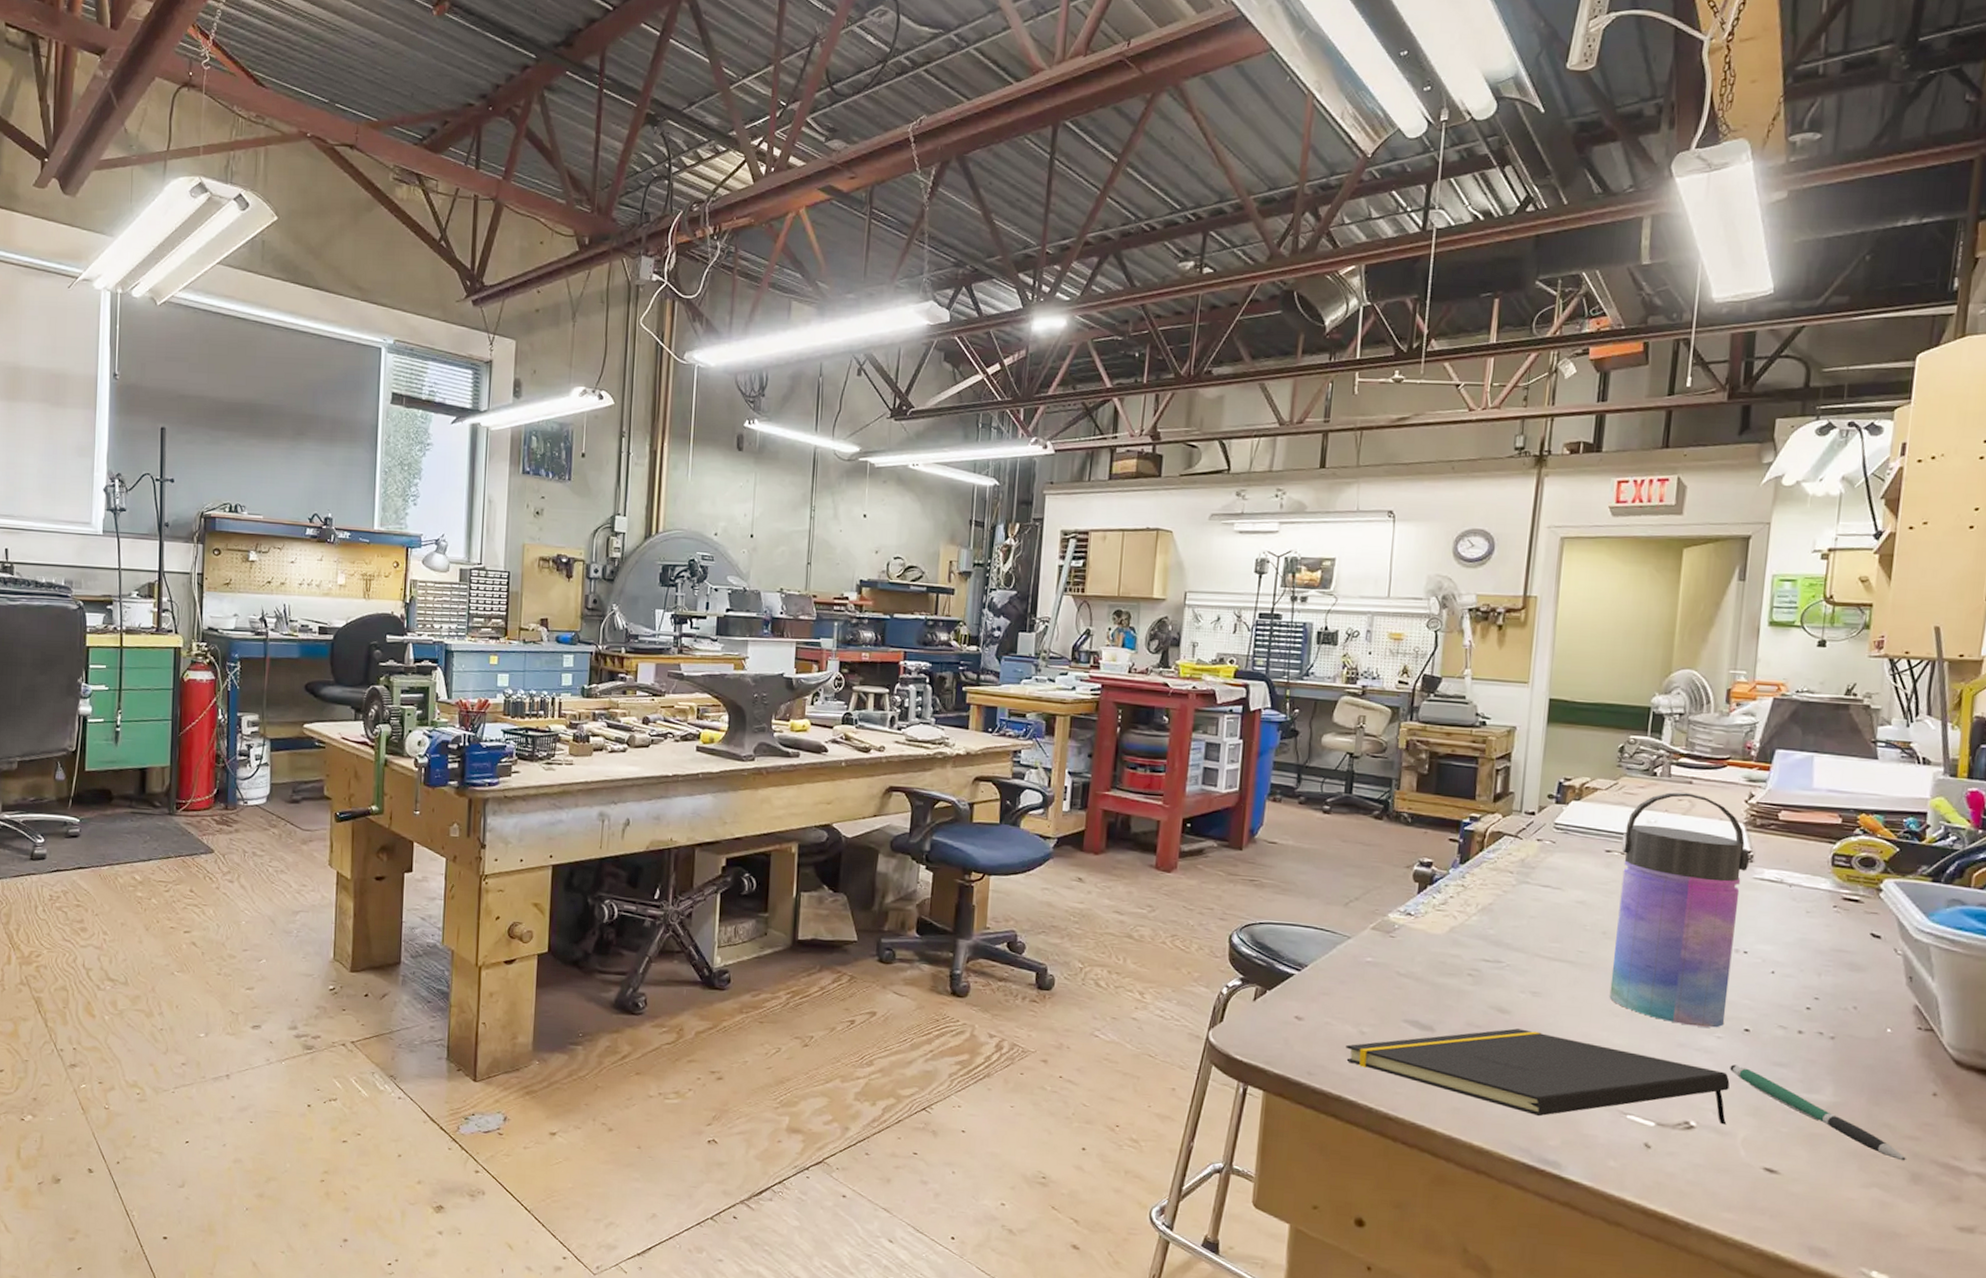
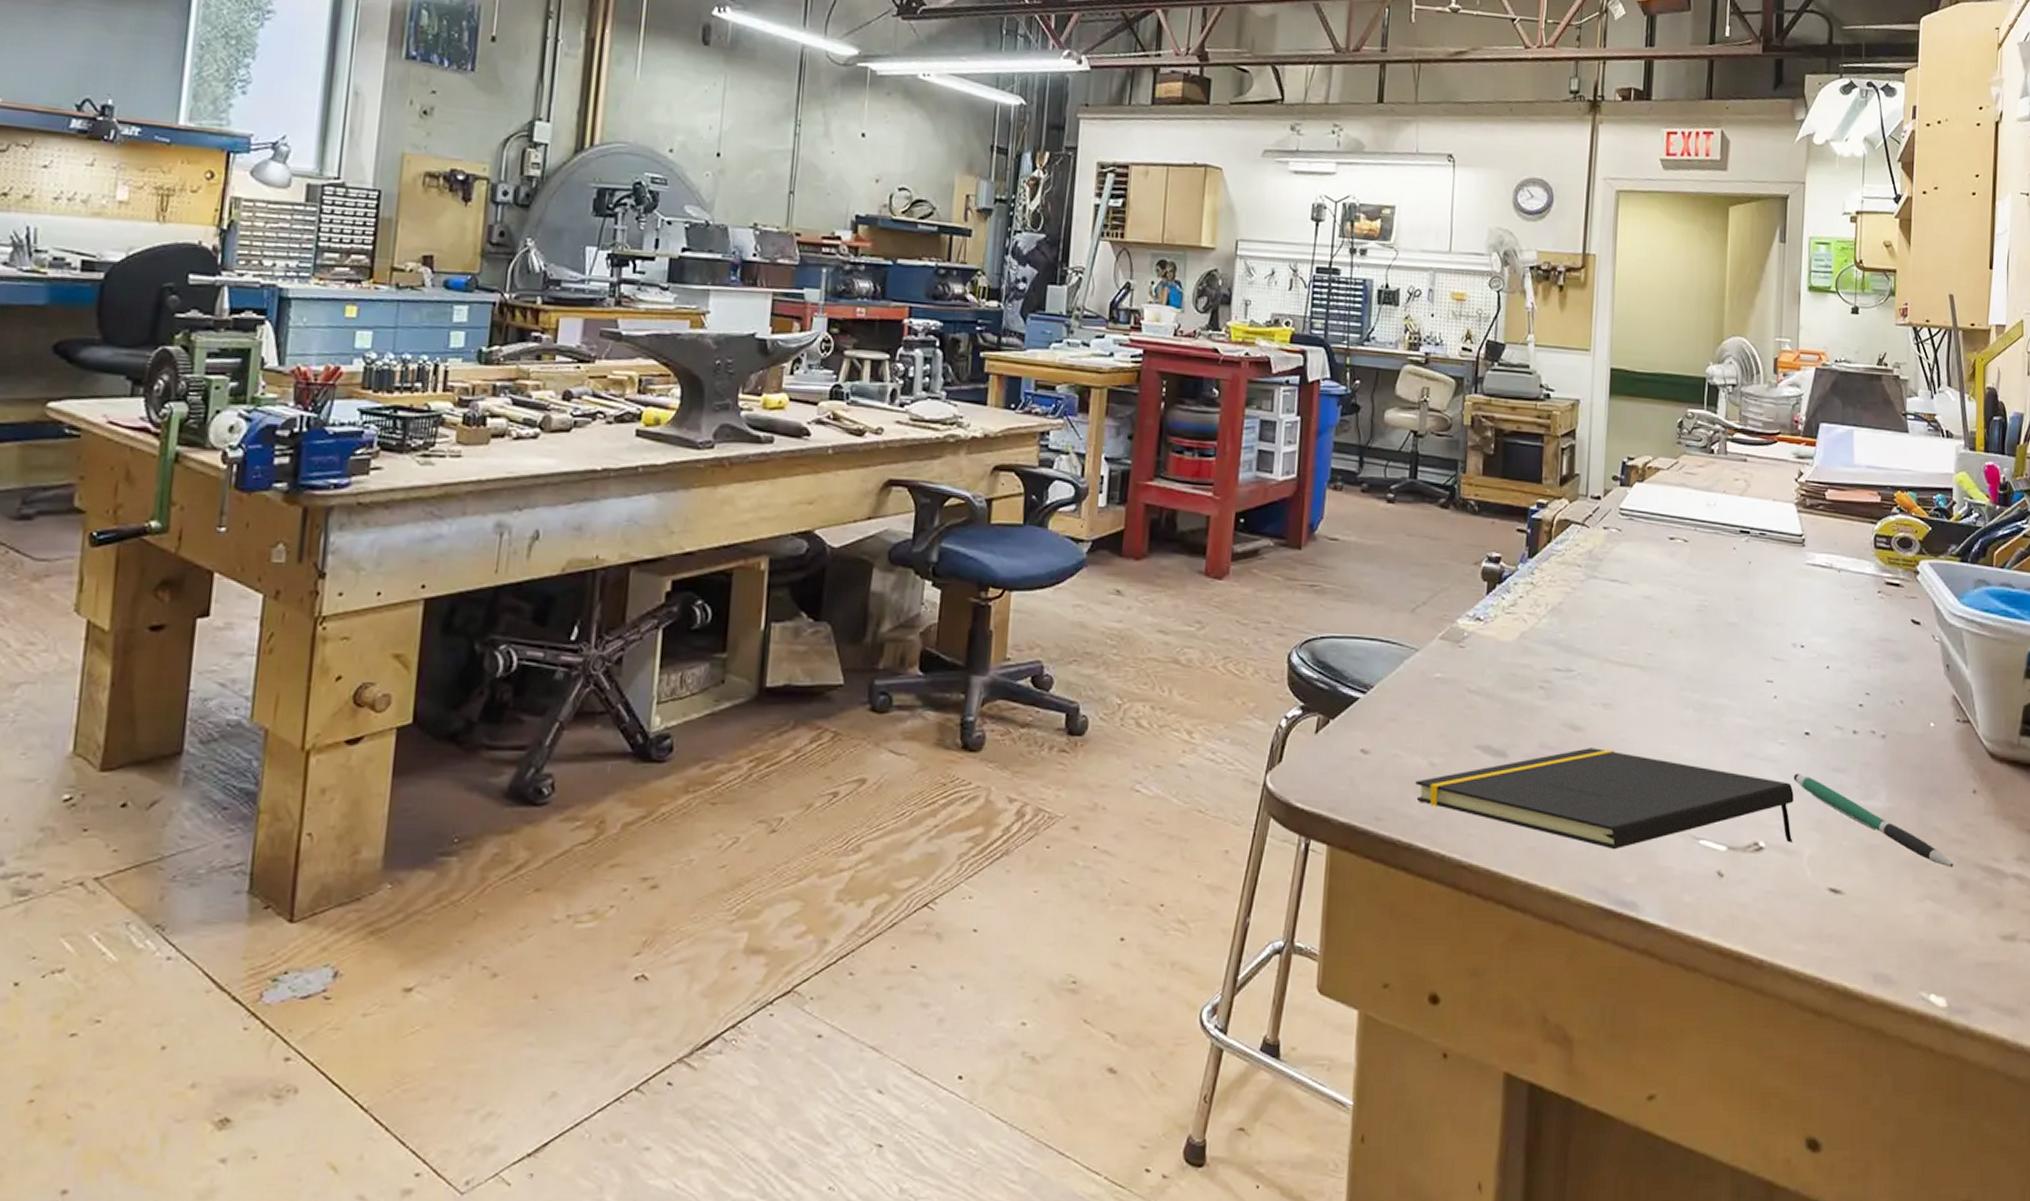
water bottle: present [1609,792,1750,1028] -> none [1678,471,1802,733]

